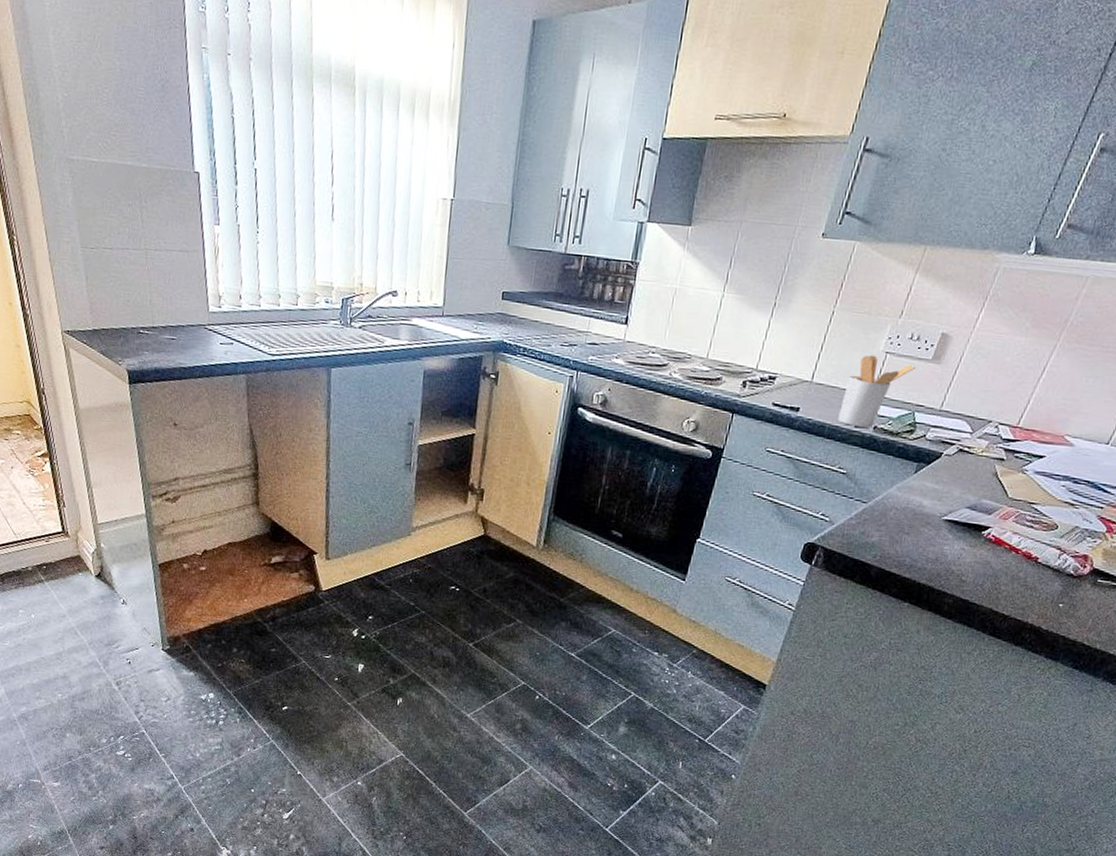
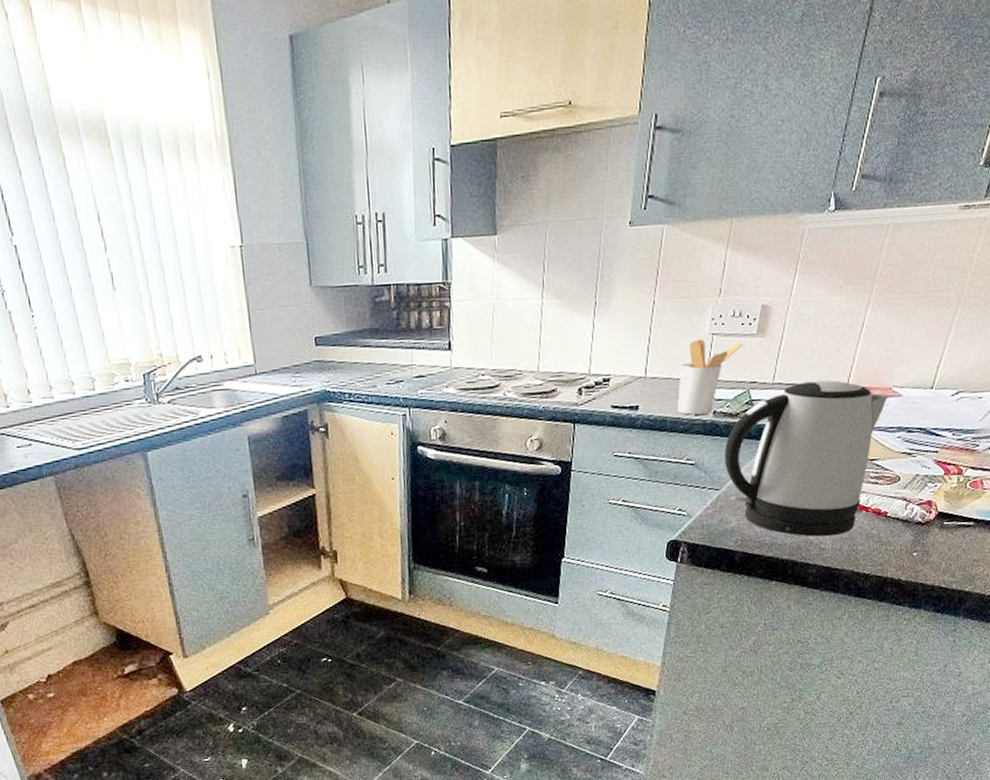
kettle: none [876,414,1059,571] -> present [724,380,888,537]

